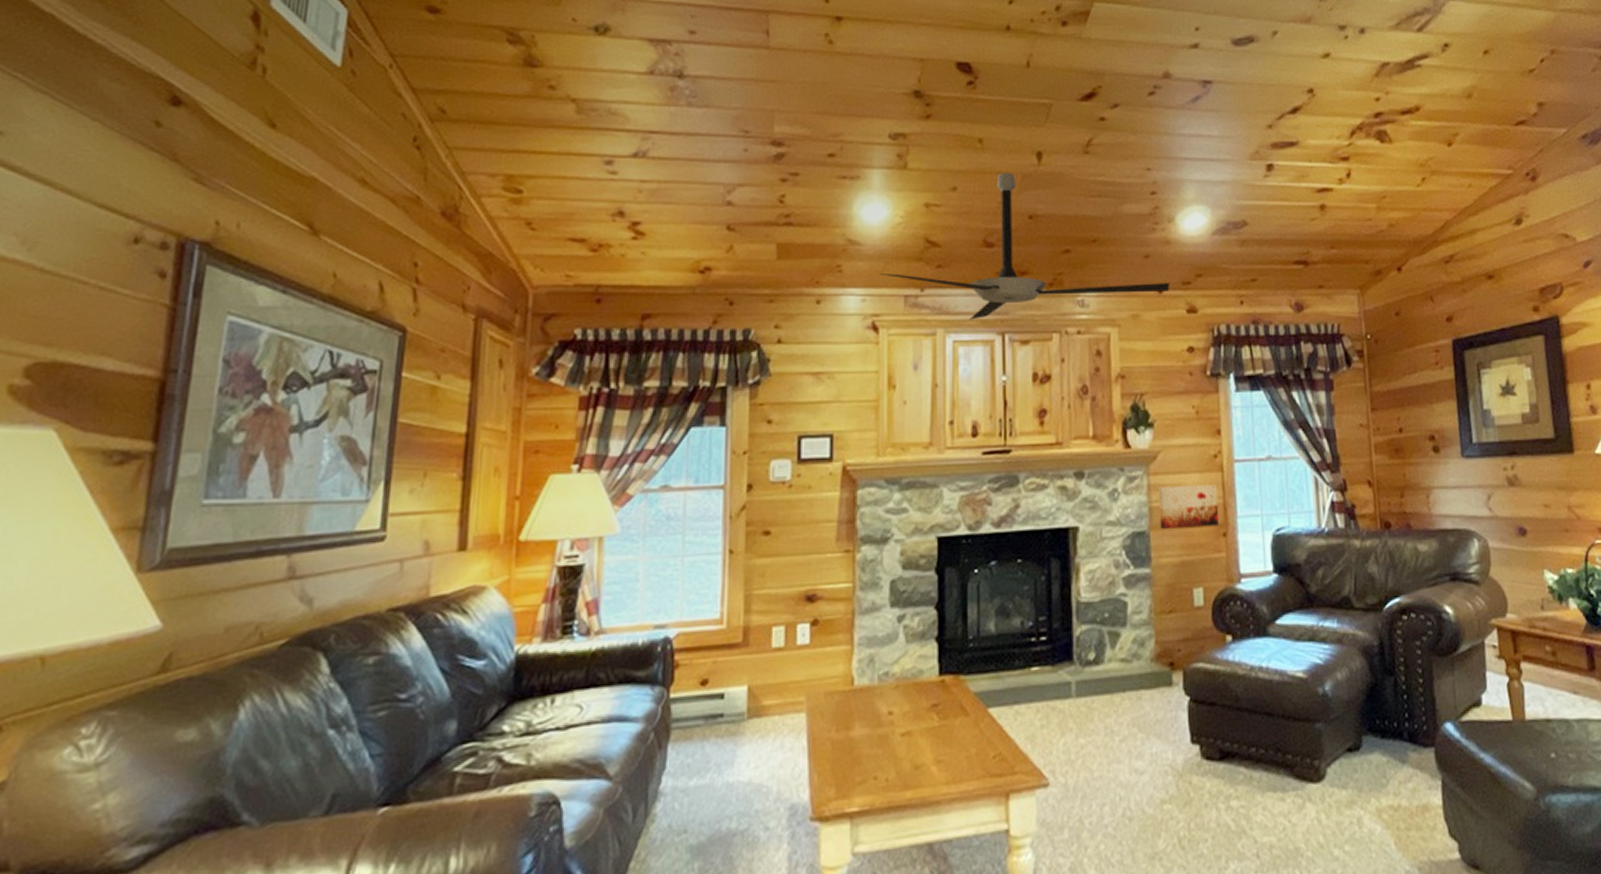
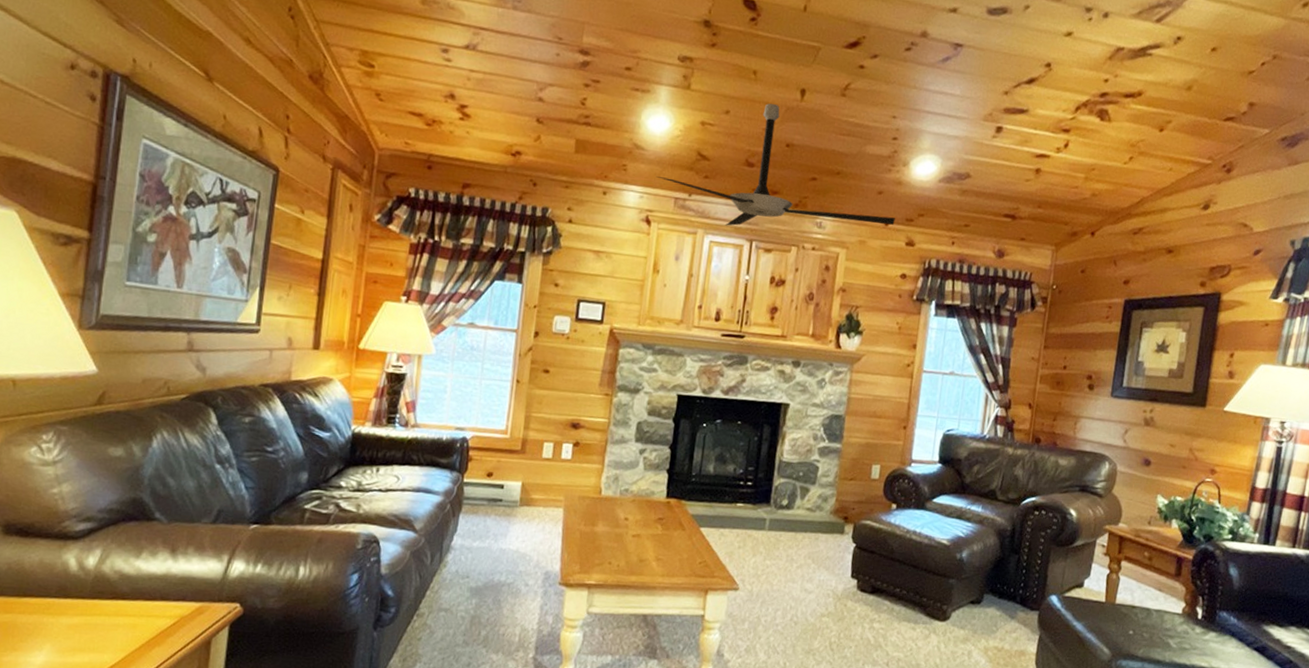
wall art: present [1159,484,1220,529] -> none [854,383,906,421]

